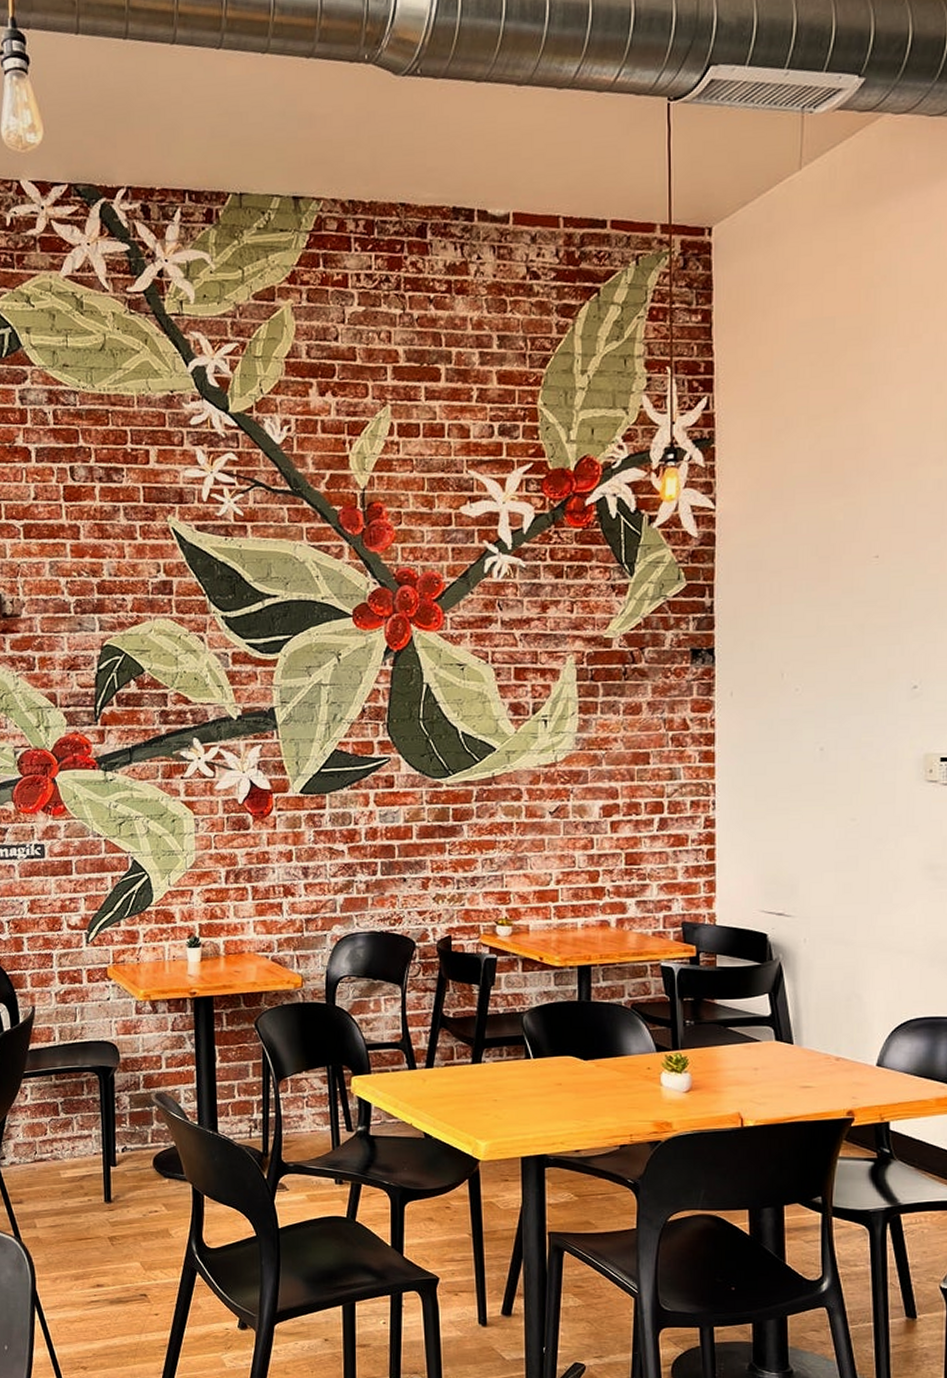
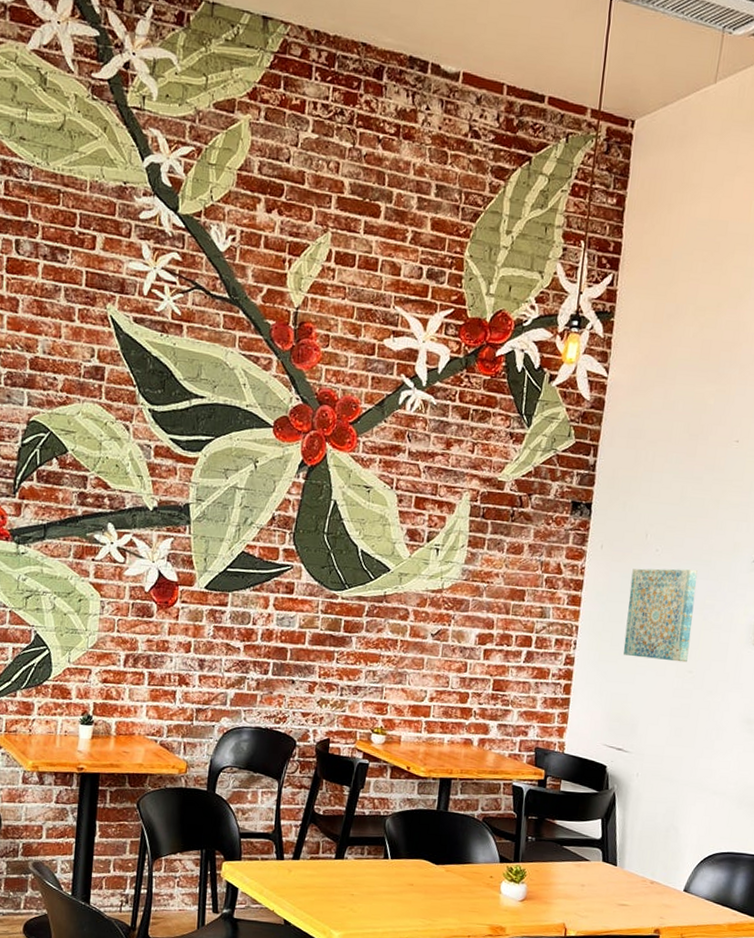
wall art: none [770,706,849,811] -> present [623,568,698,663]

